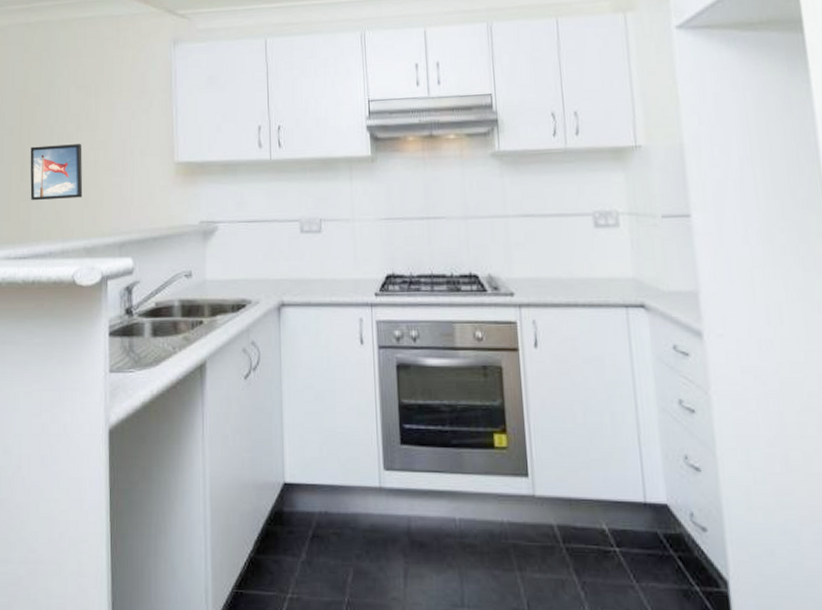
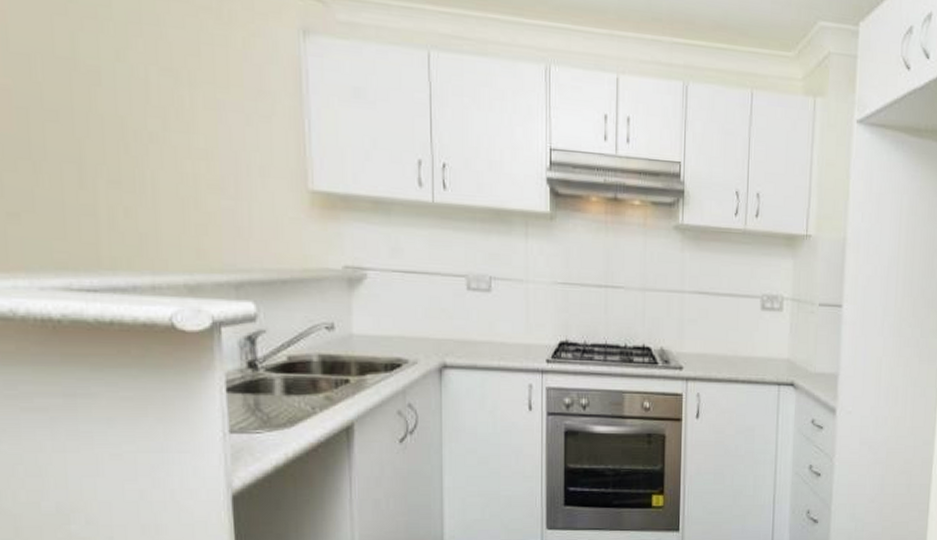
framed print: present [30,144,83,201] -> none [90,142,178,221]

